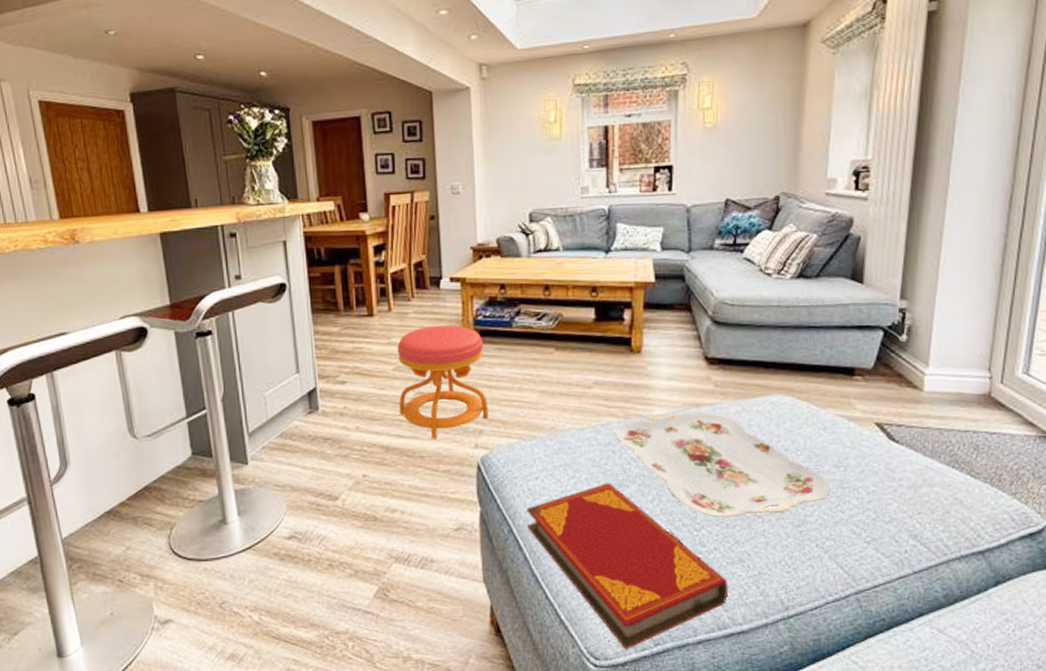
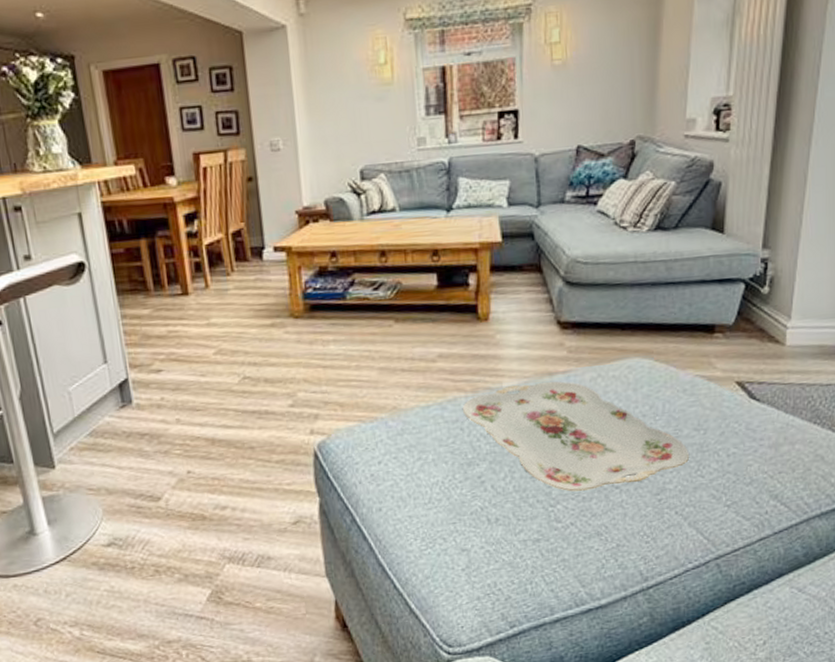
stool: present [397,325,488,439] -> none [217,300,324,428]
hardback book: present [526,483,729,650] -> none [370,462,586,634]

